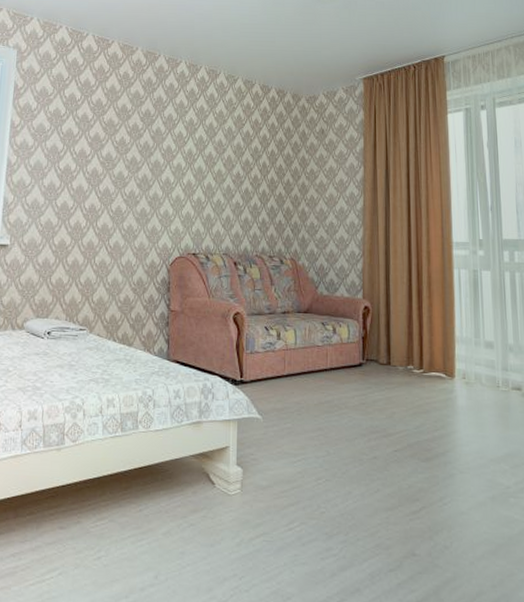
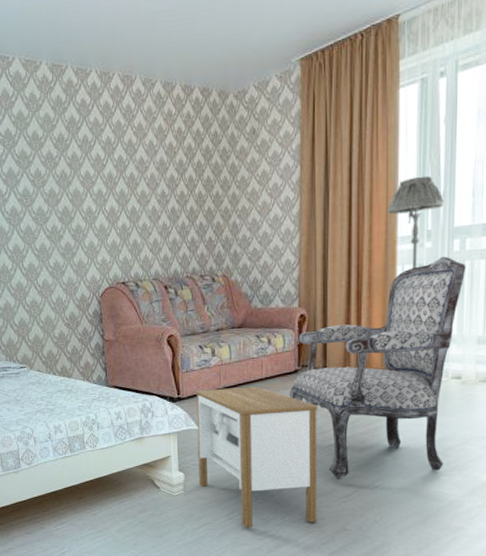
nightstand: none [258,374,384,543] -> present [196,386,318,528]
armchair: none [354,265,517,493] -> present [290,256,466,481]
floor lamp: none [442,190,494,274] -> present [387,175,445,269]

